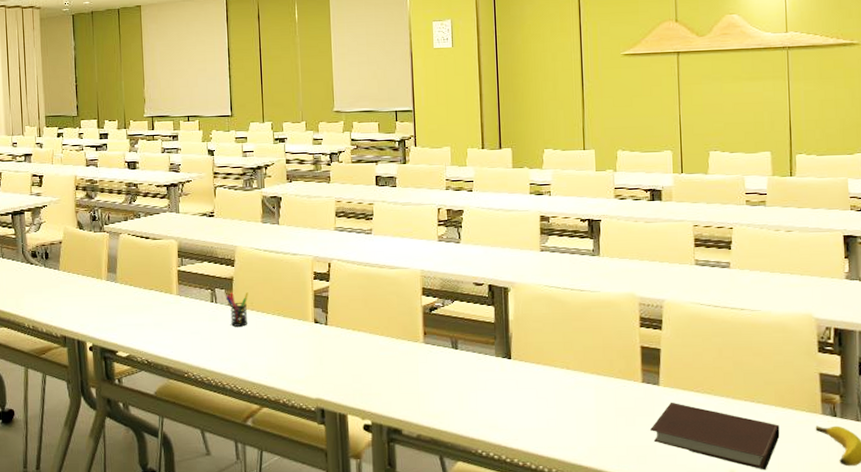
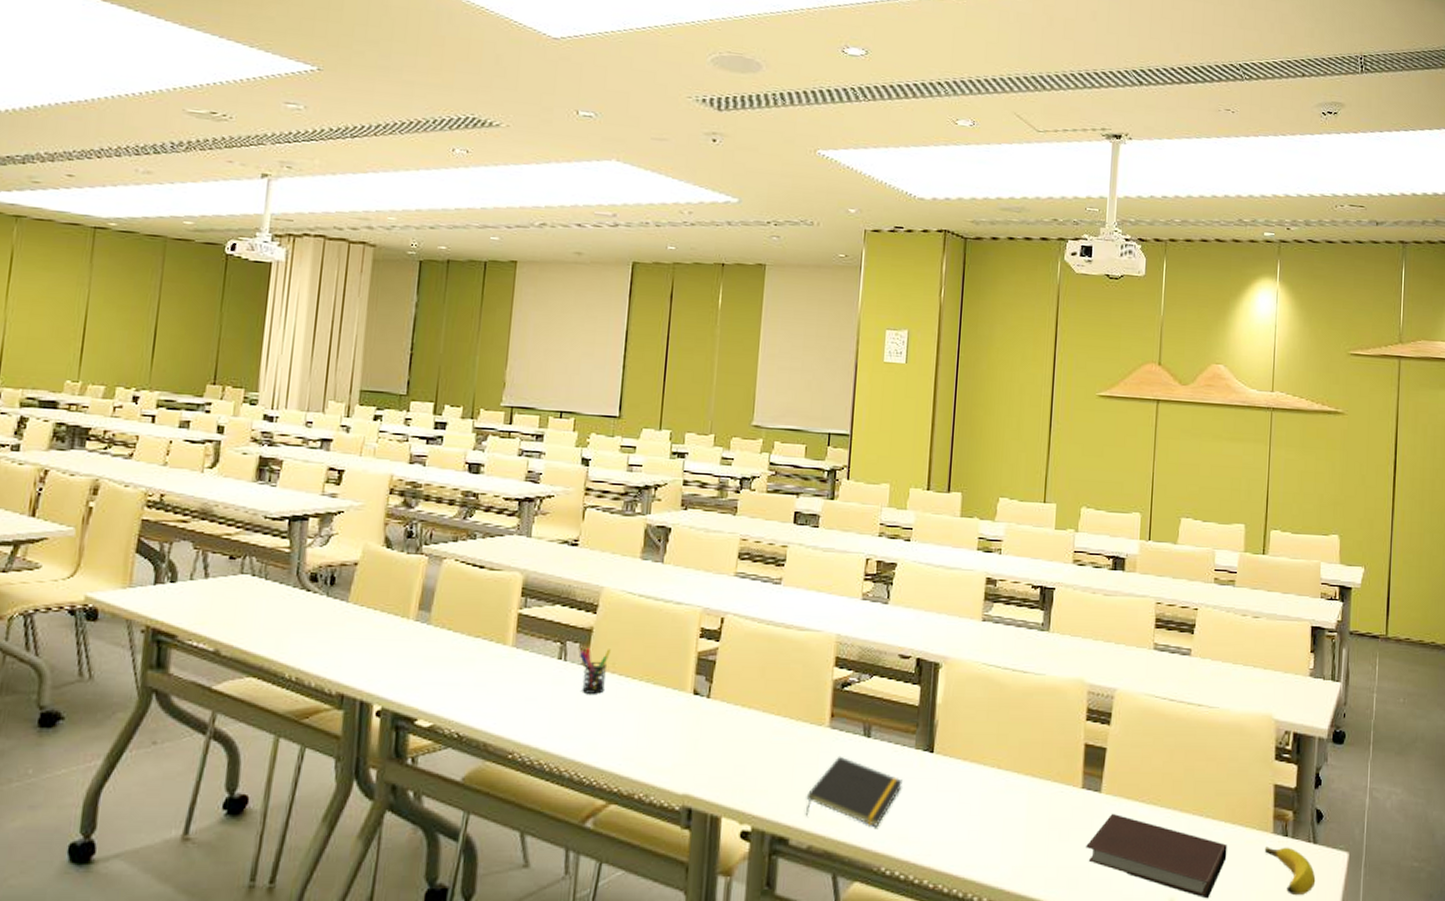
notepad: none [411,364,488,420] -> present [806,756,903,828]

